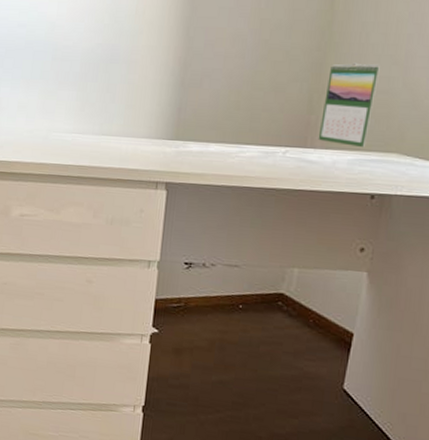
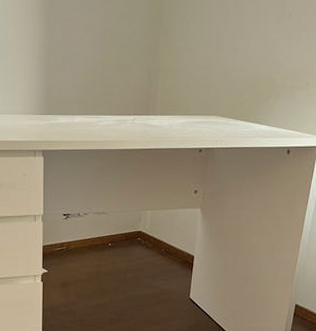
calendar: present [318,62,380,148] -> none [157,45,199,113]

